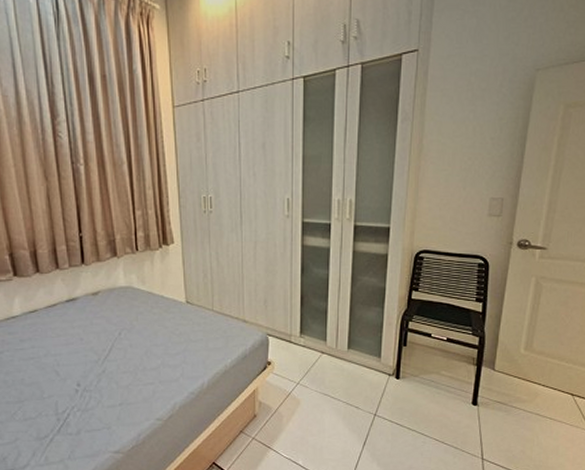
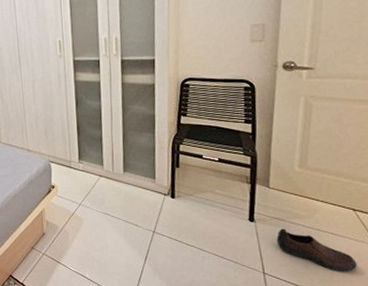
shoe: none [497,413,571,458] -> present [276,228,357,272]

